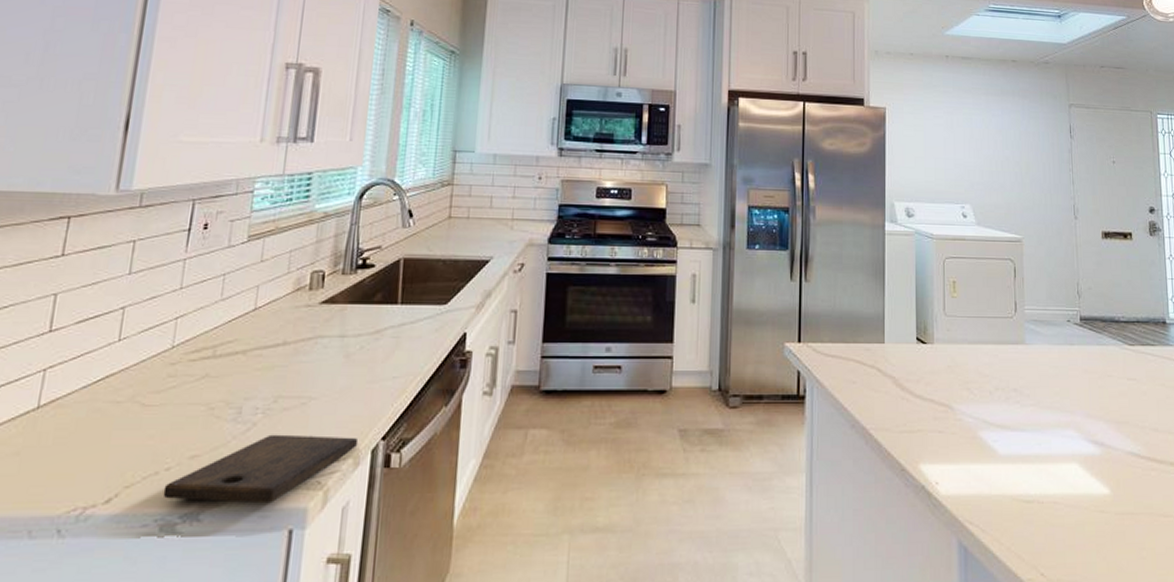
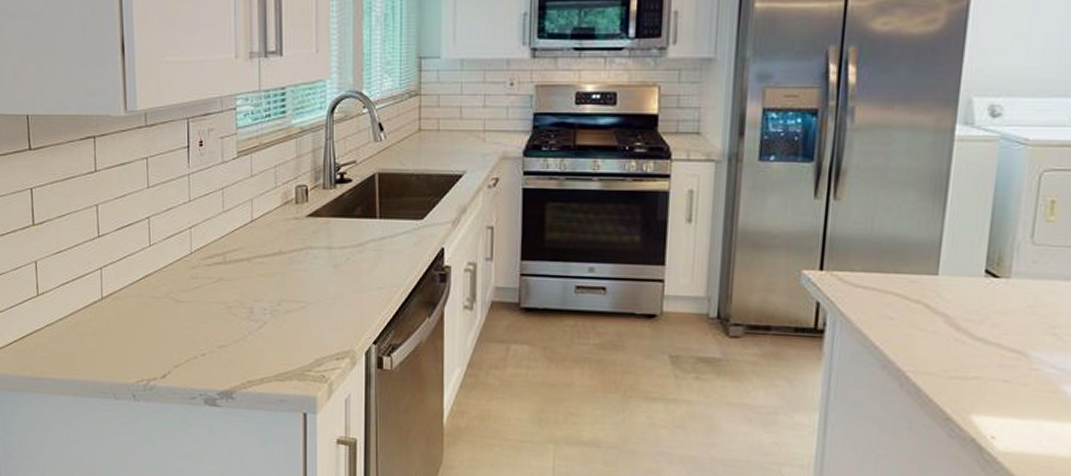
cutting board: present [163,434,359,503] -> none [202,332,353,389]

